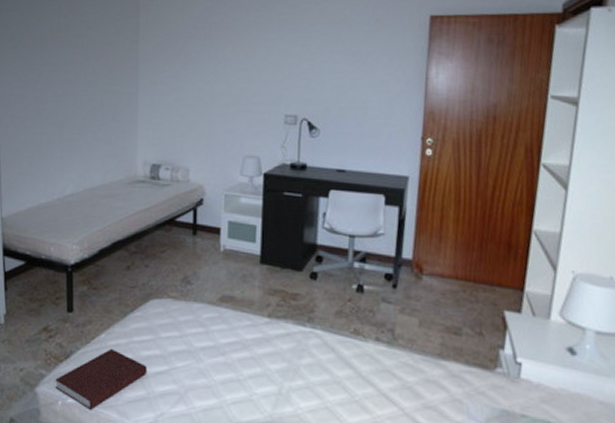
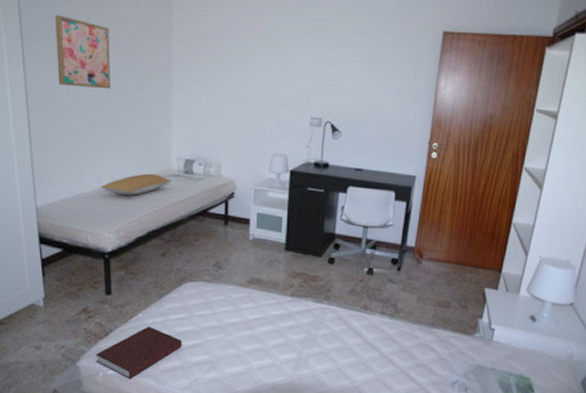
wall art: none [26,25,78,95] -> present [55,15,110,89]
pillow: none [65,180,138,204] -> present [100,173,172,195]

